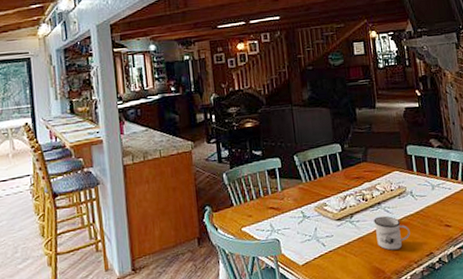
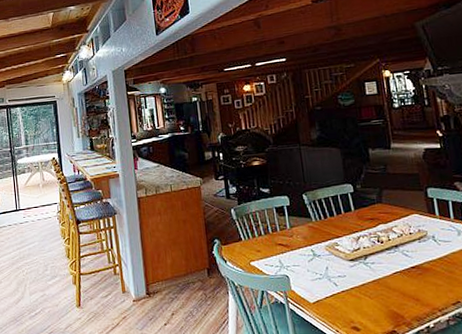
mug: present [373,216,410,250] -> none [390,259,433,296]

